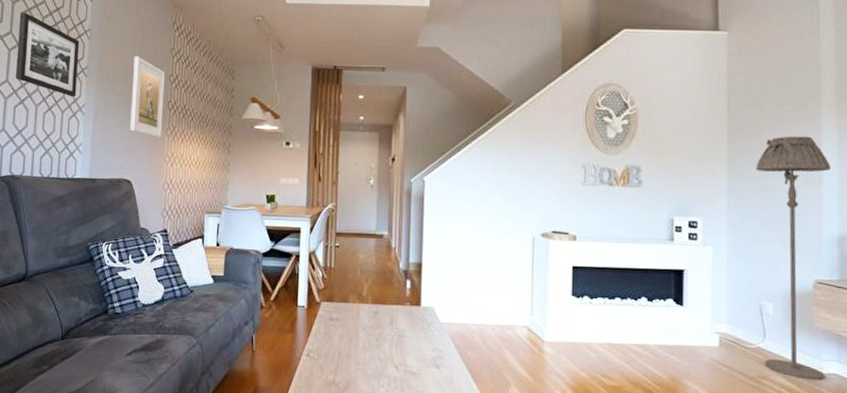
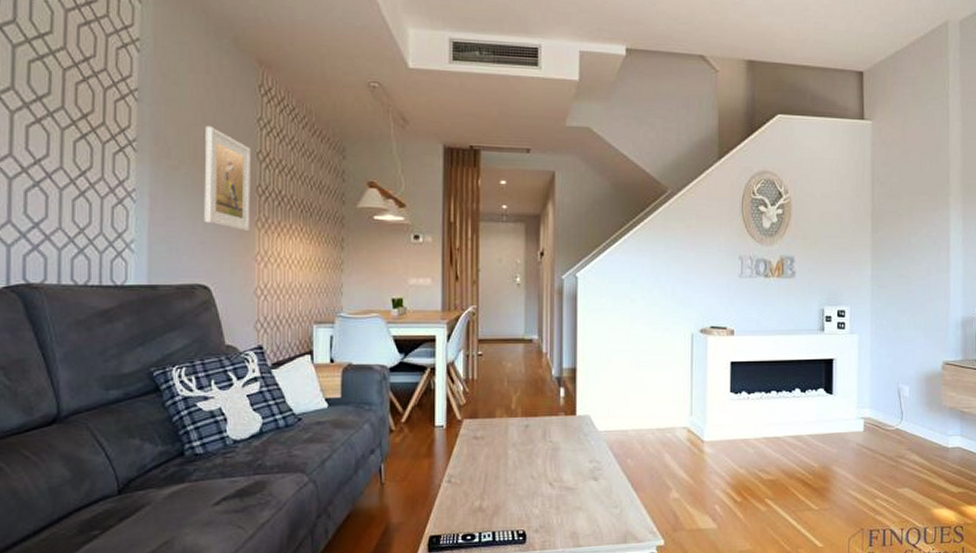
picture frame: present [16,12,80,97] -> none [24,60,123,179]
floor lamp: present [756,136,830,381] -> none [895,225,957,455]

